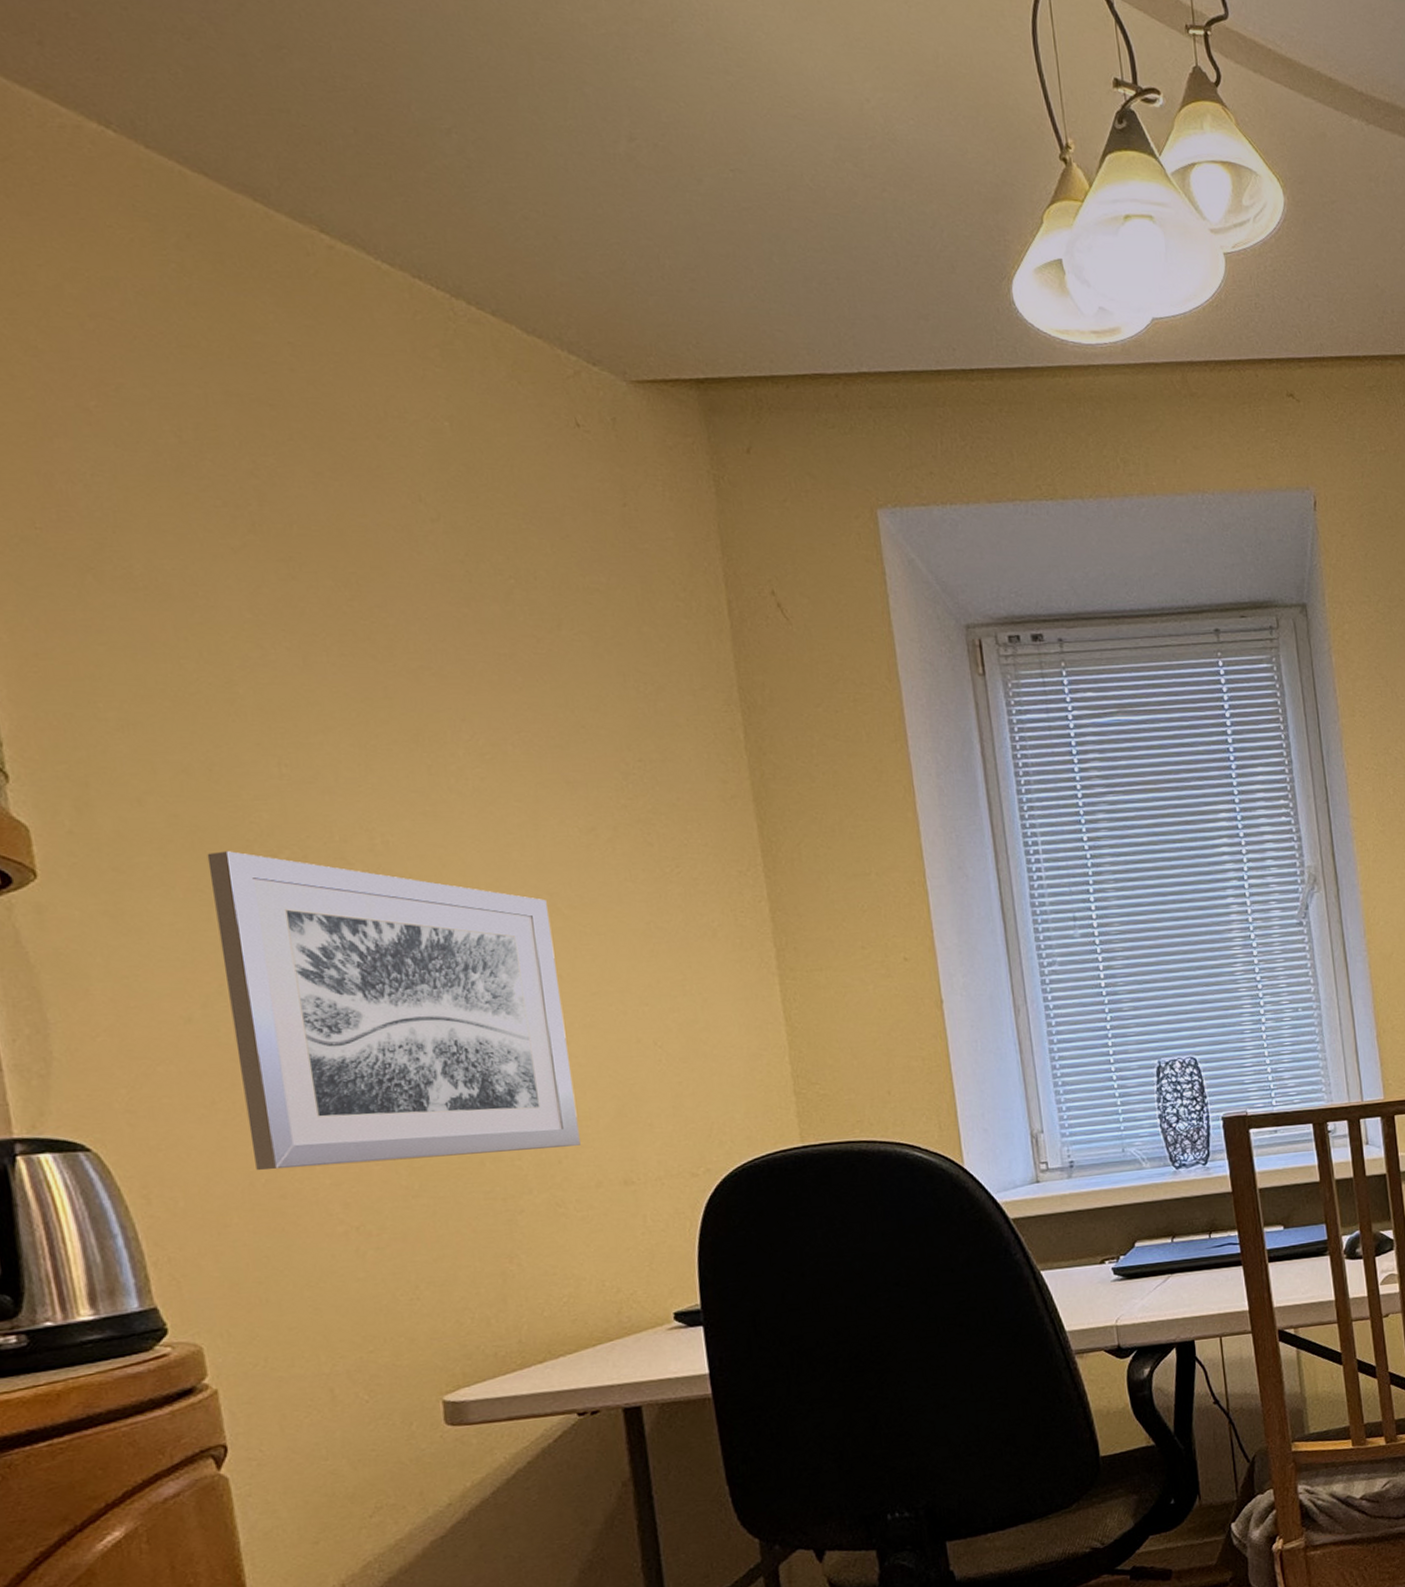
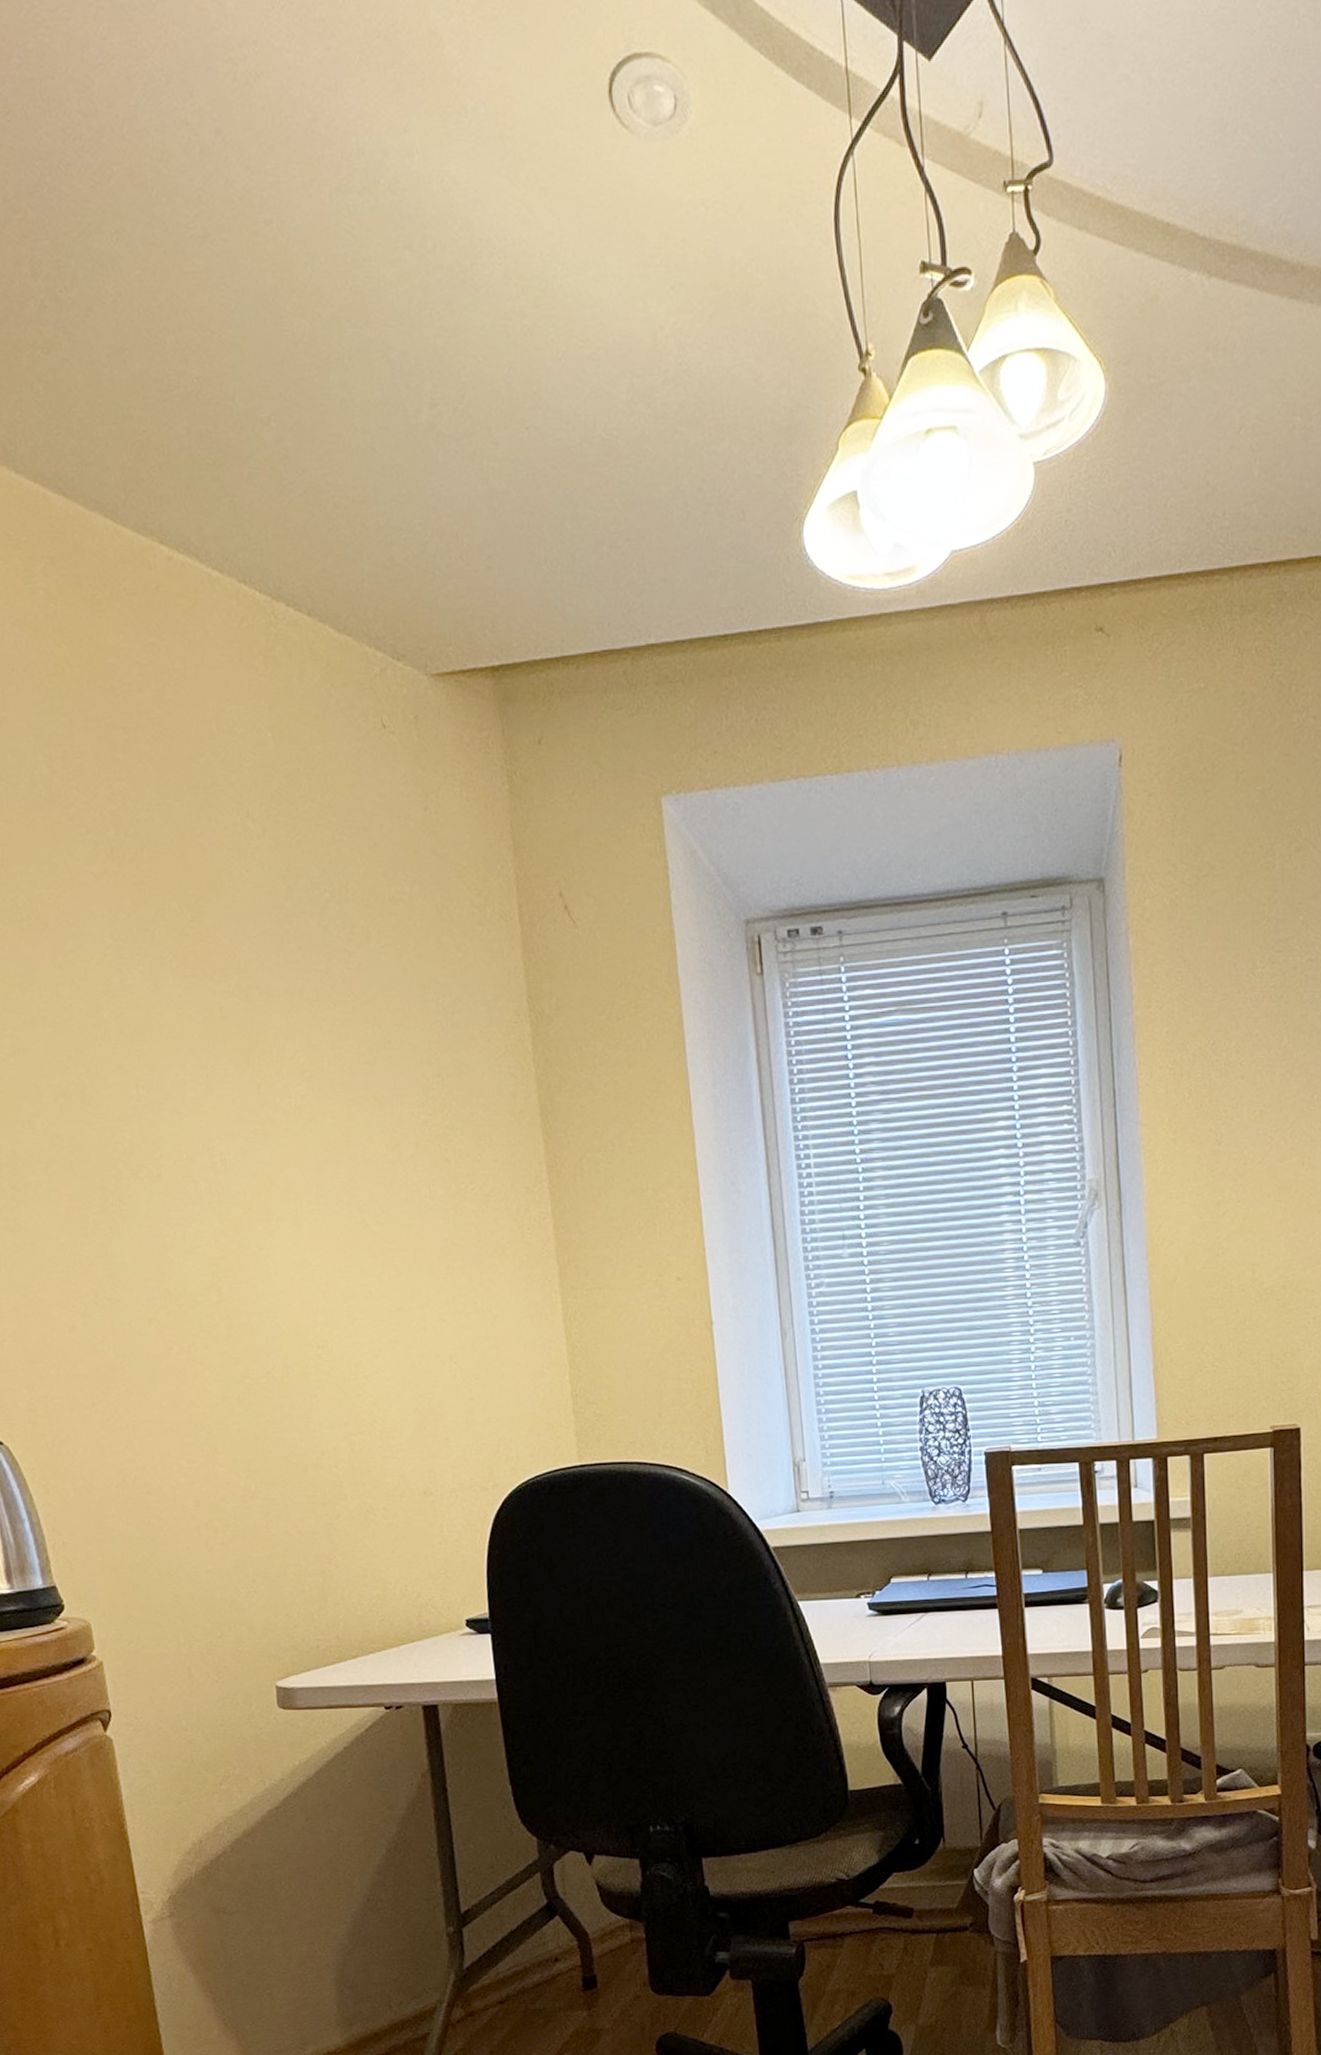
wall art: present [207,851,581,1171] -> none [82,1170,387,1468]

